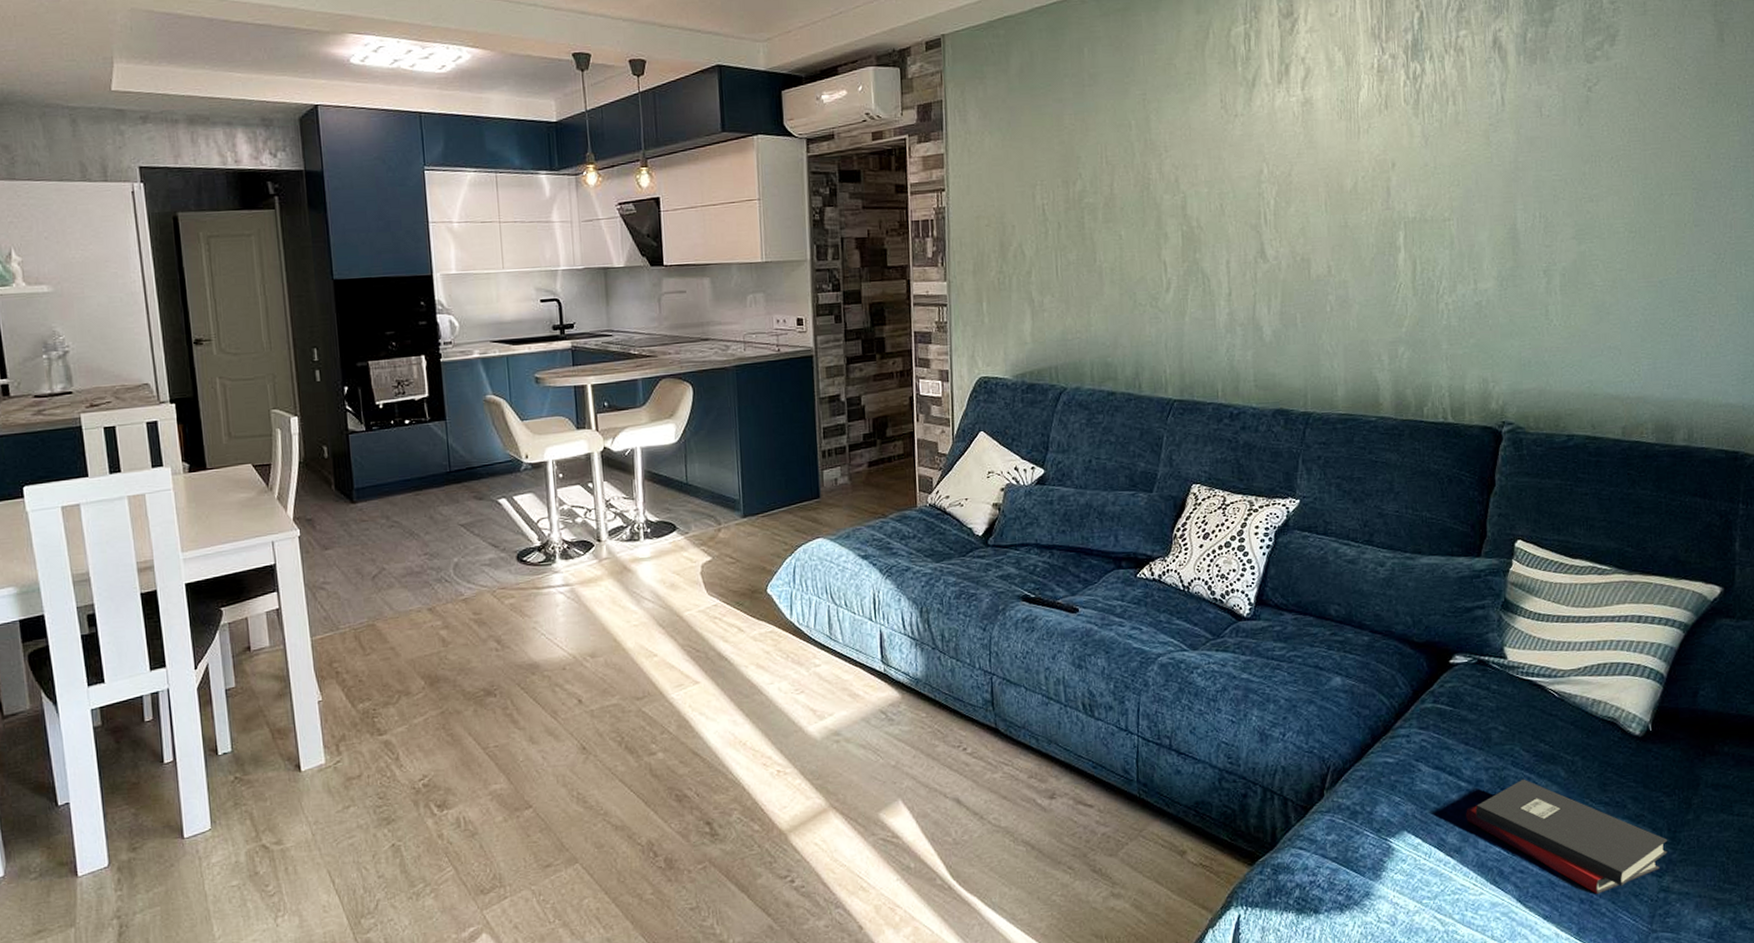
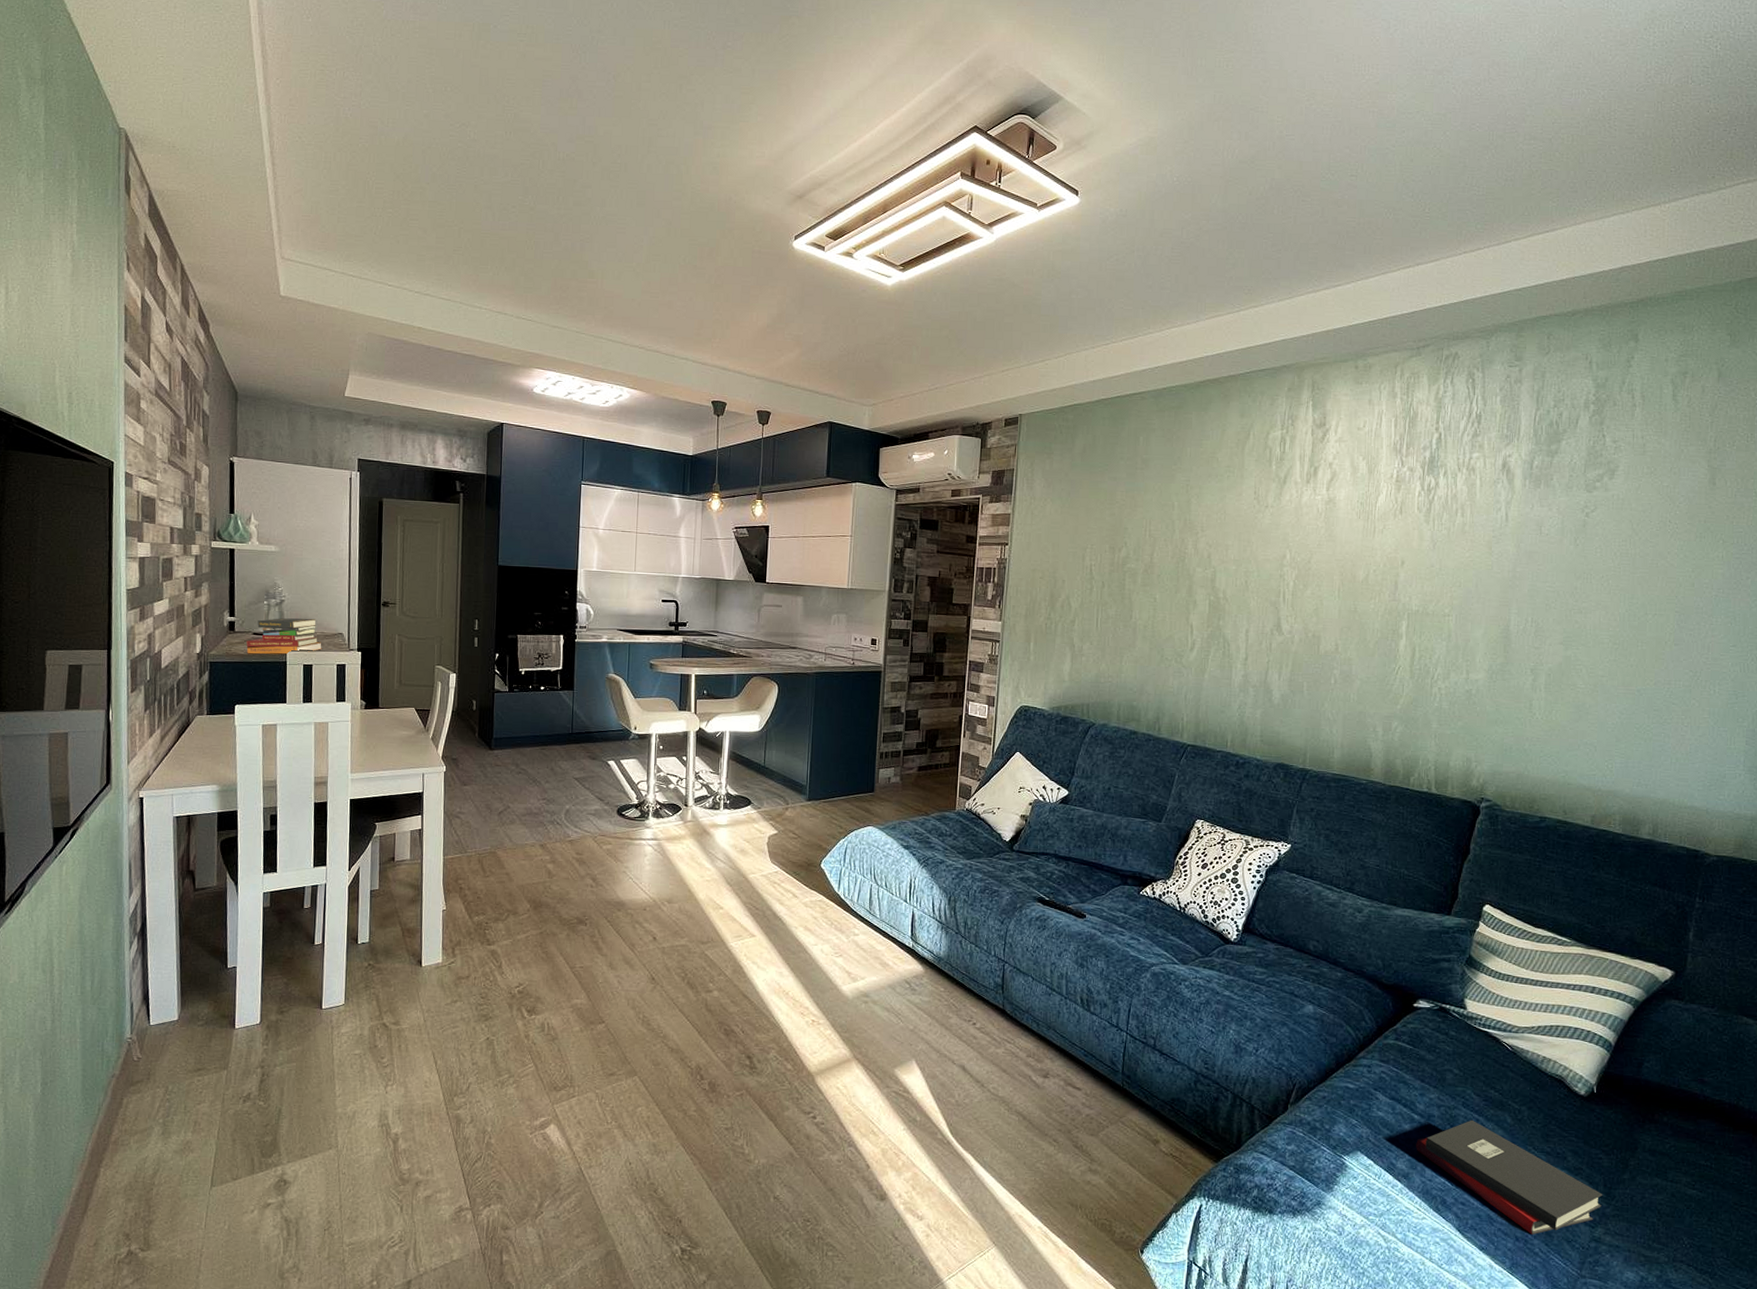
books: none [27,369,125,423] -> present [246,618,322,655]

